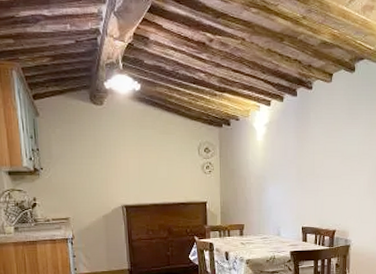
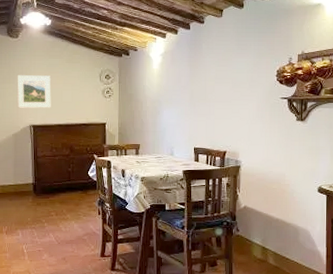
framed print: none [104,148,145,186] -> present [17,74,51,108]

